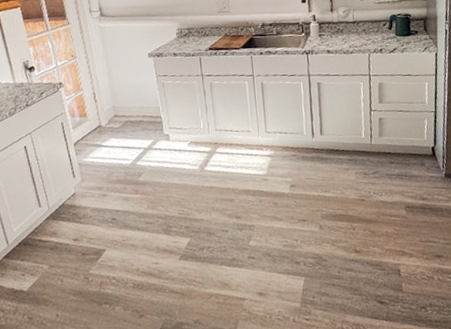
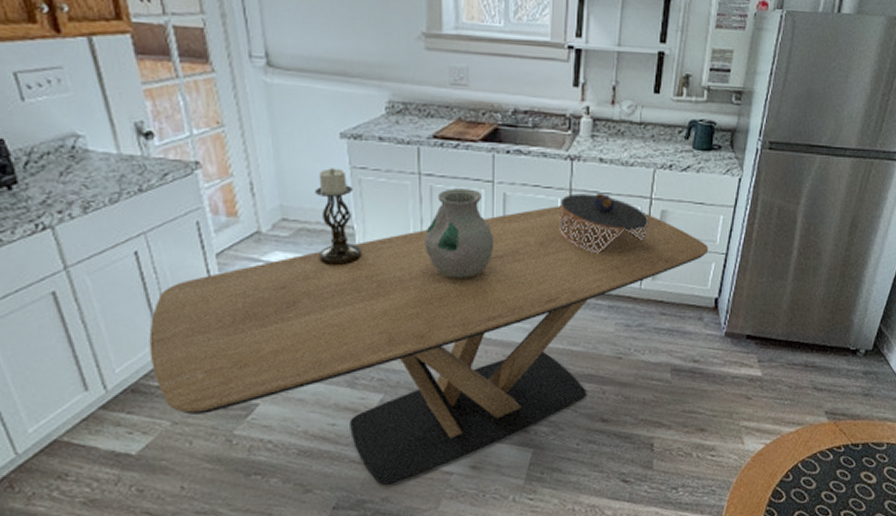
dining table: none [34,86,421,310] -> present [149,206,709,485]
candle holder: none [135,77,169,146] -> present [315,168,363,266]
vase: none [209,82,258,148] -> present [424,188,494,280]
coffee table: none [302,75,371,121] -> present [559,192,649,254]

